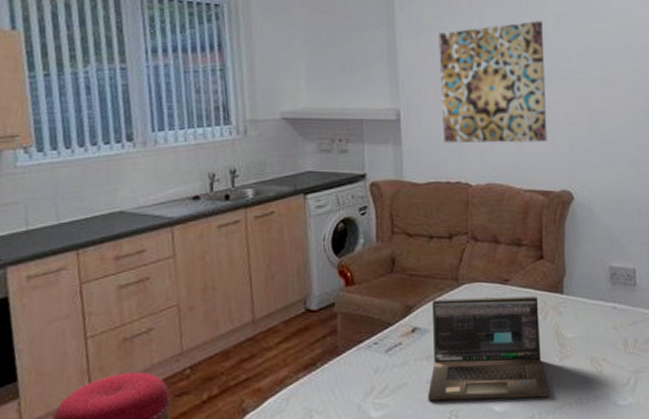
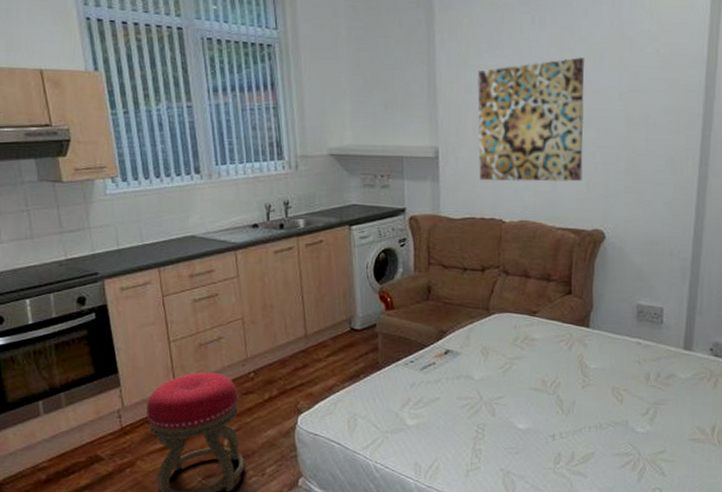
laptop: present [428,296,549,401] -> none [458,326,570,420]

